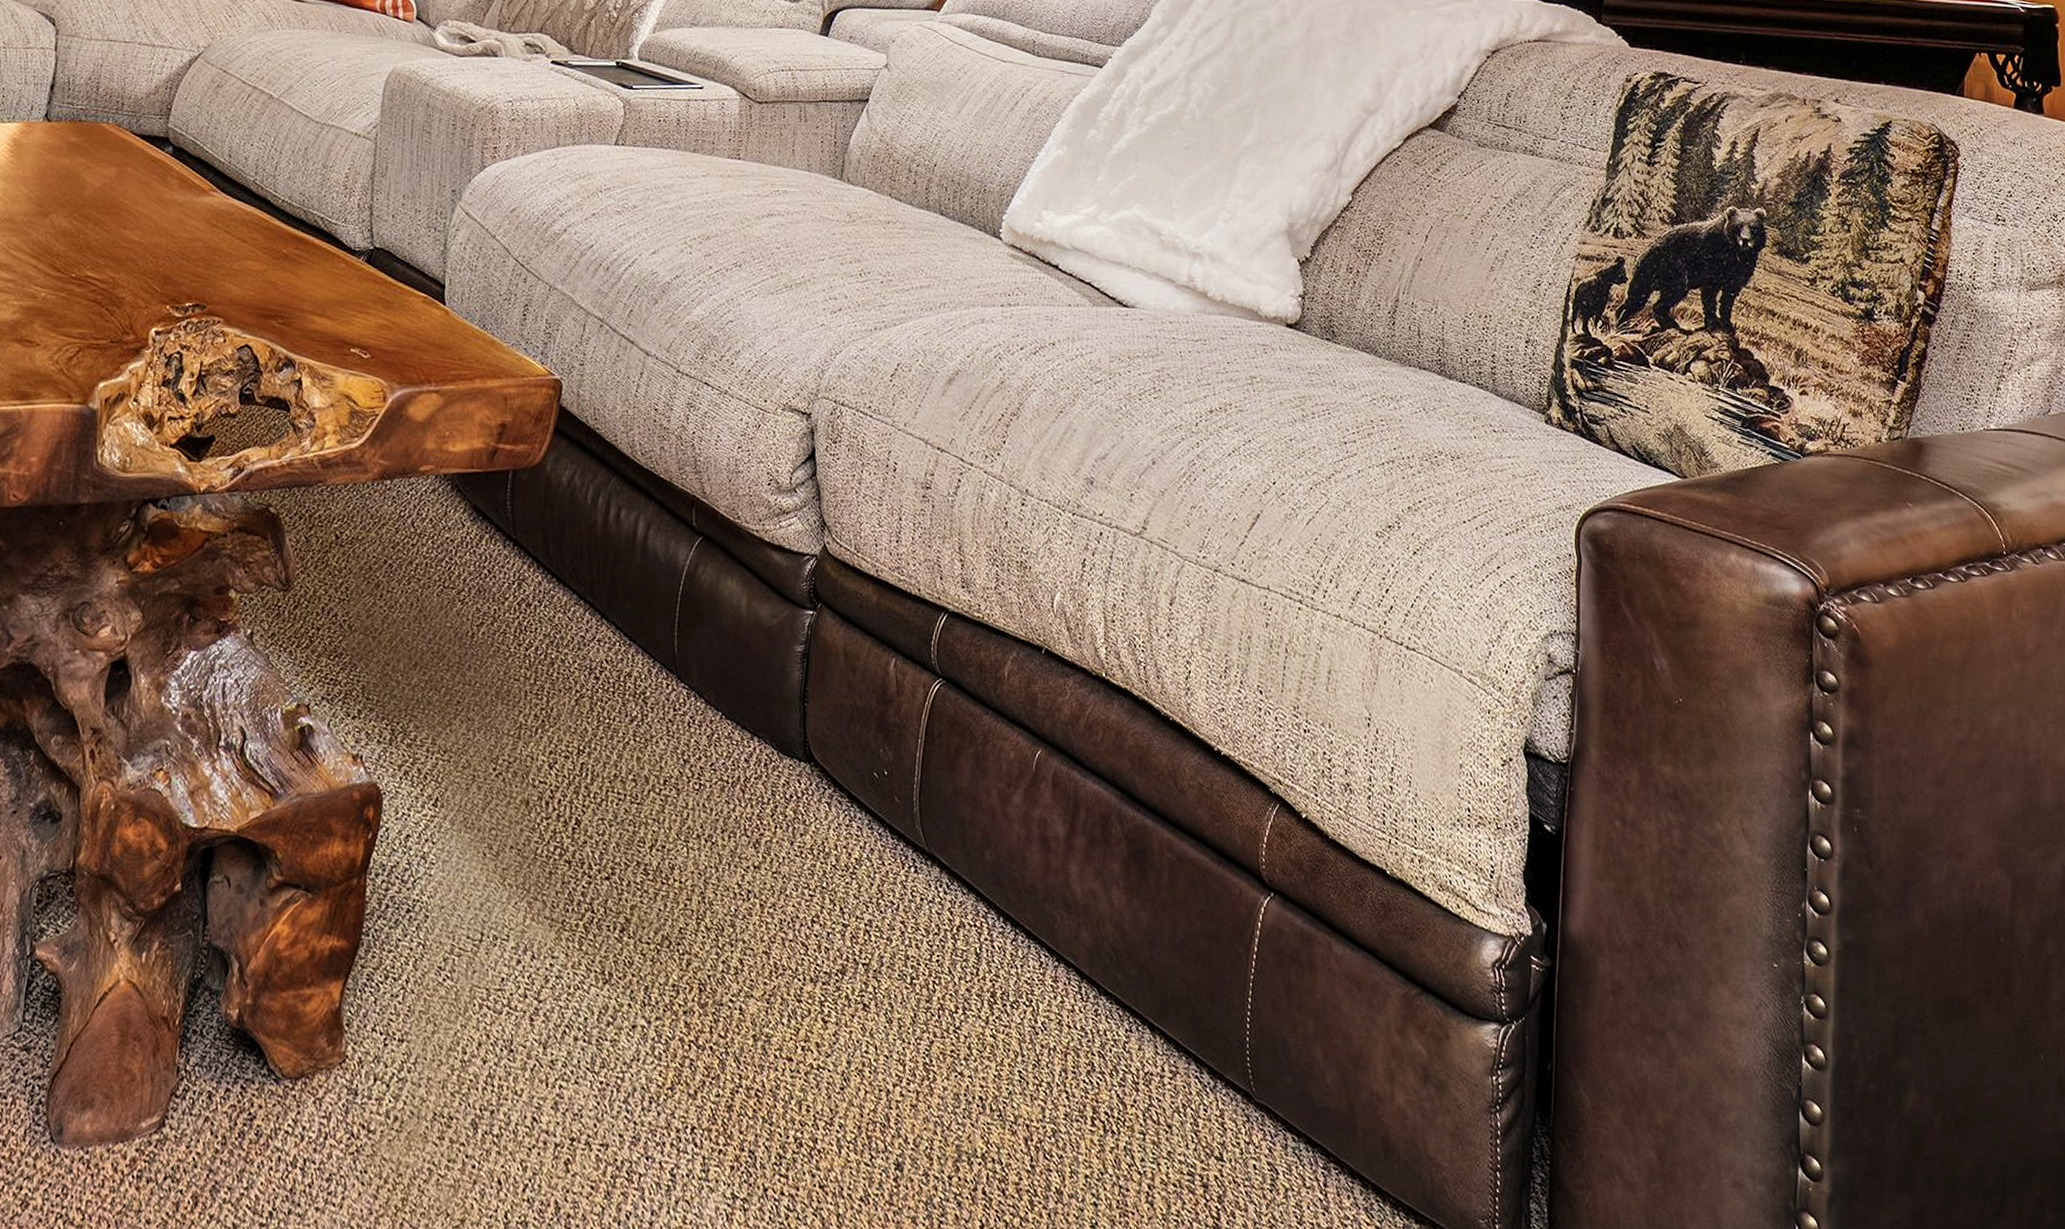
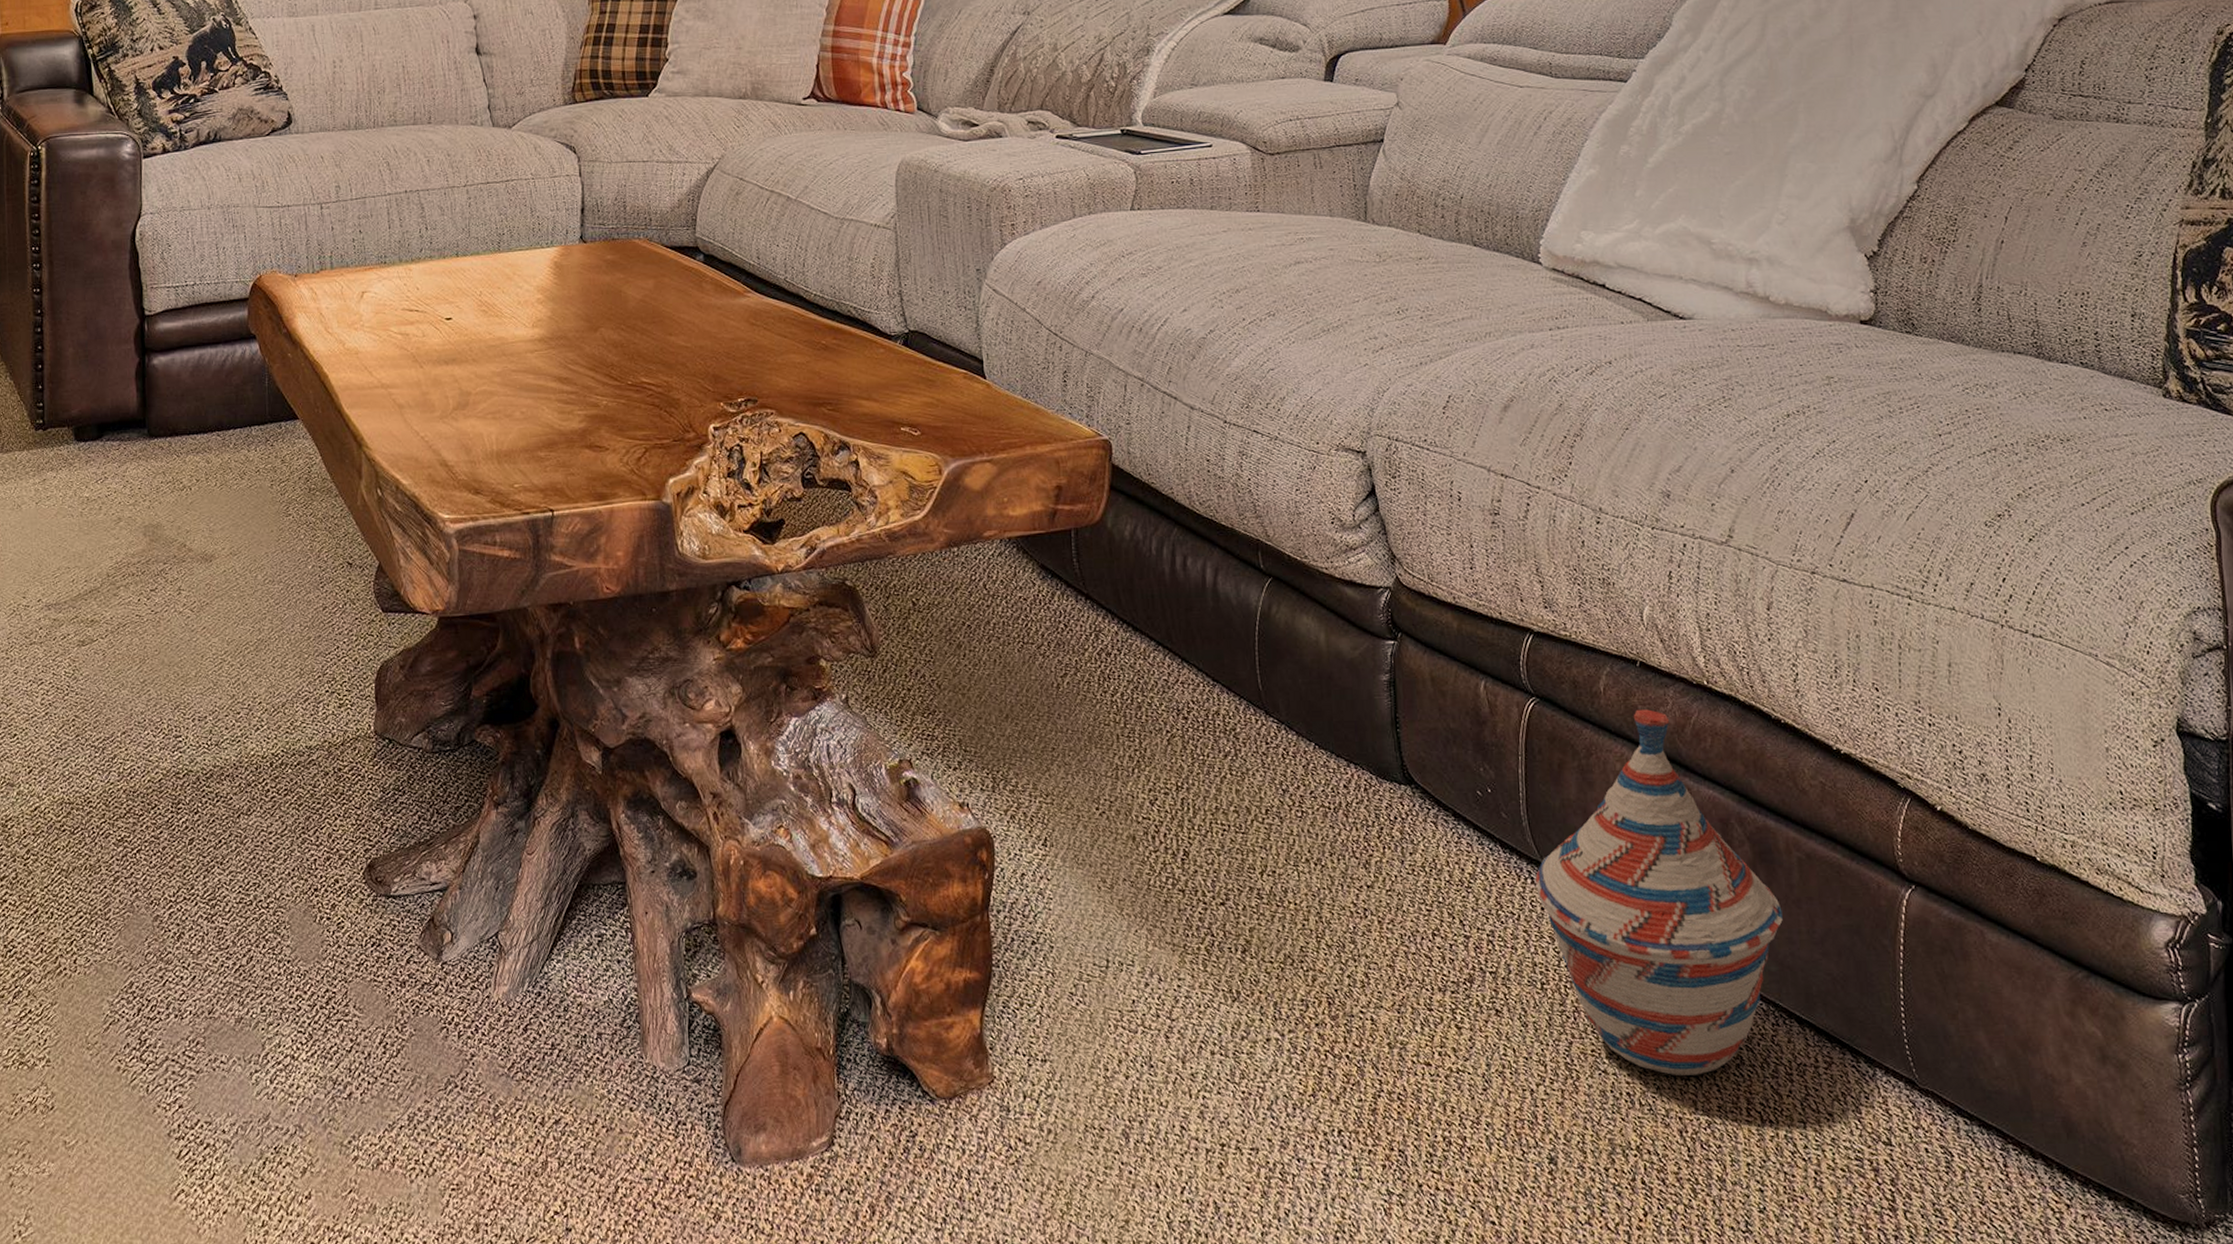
woven basket: none [918,698,1149,1081] -> present [1535,709,1783,1075]

